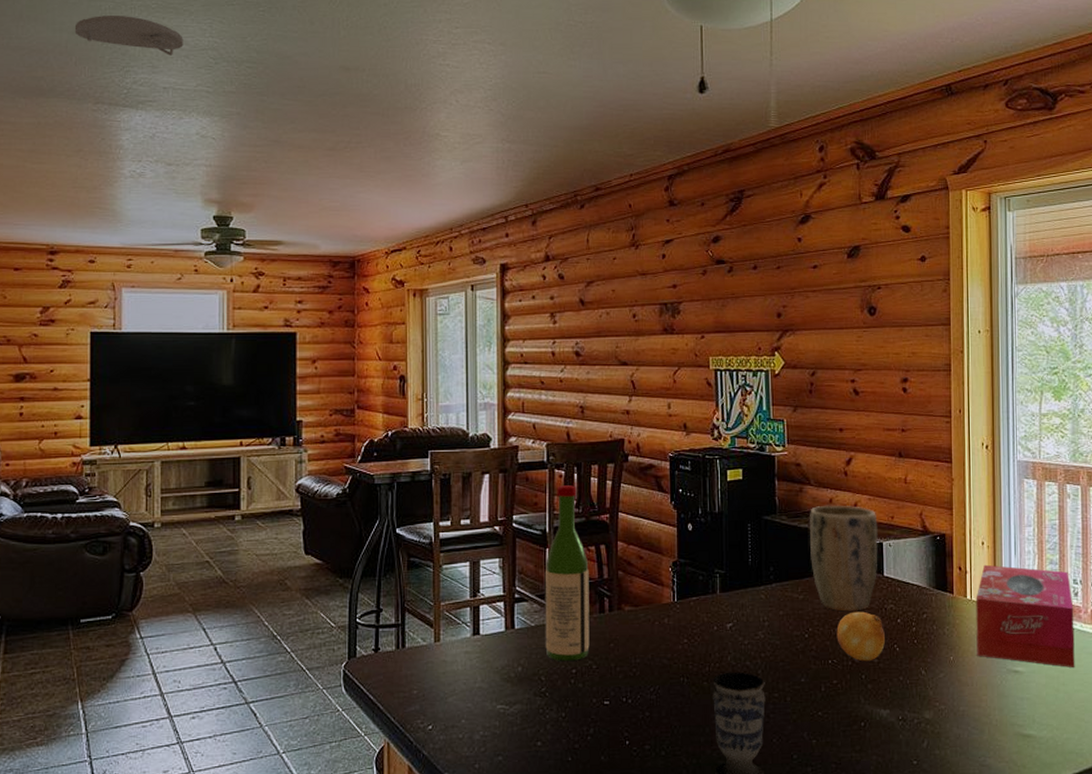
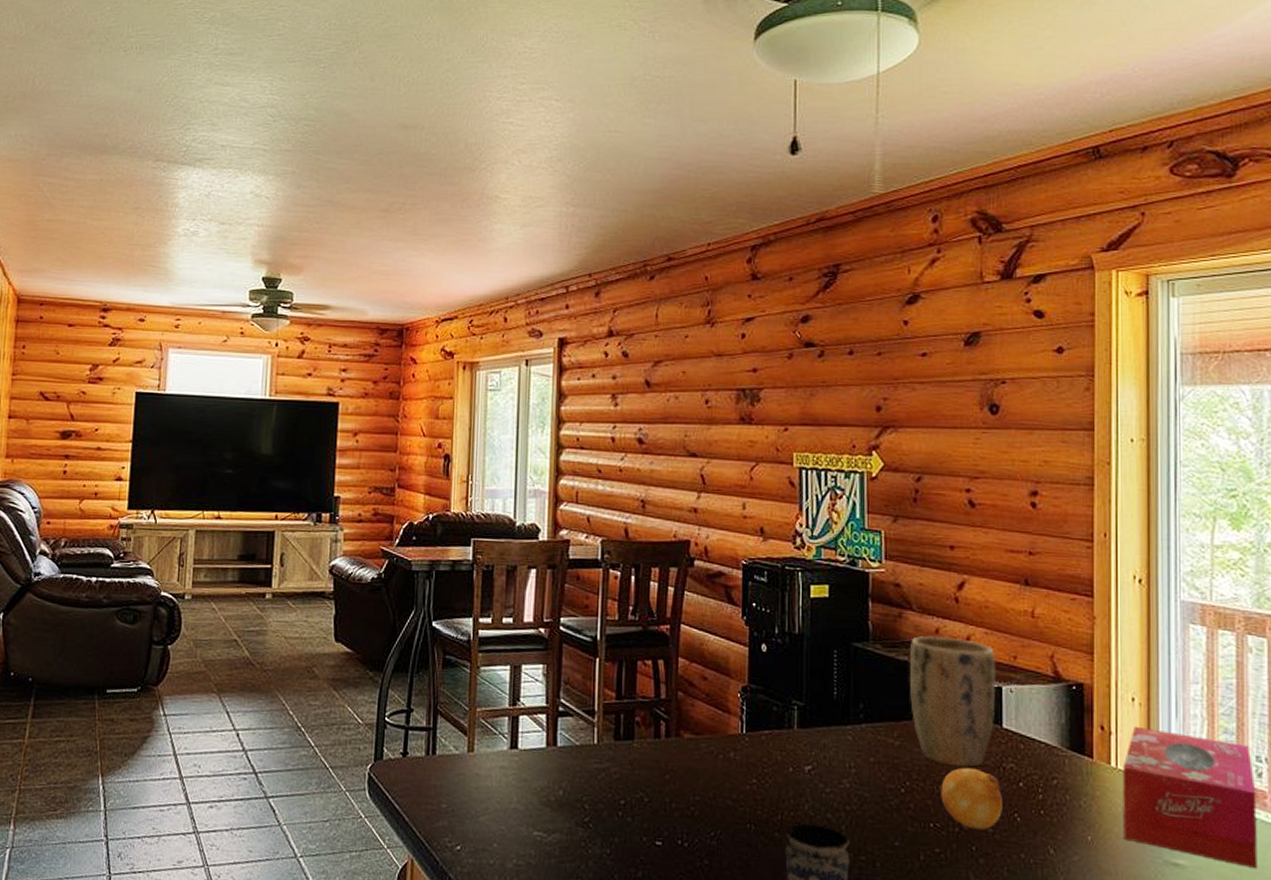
smoke detector: present [74,16,183,56] -> none [140,73,244,113]
wine bottle: present [544,485,590,661] -> none [590,588,644,790]

